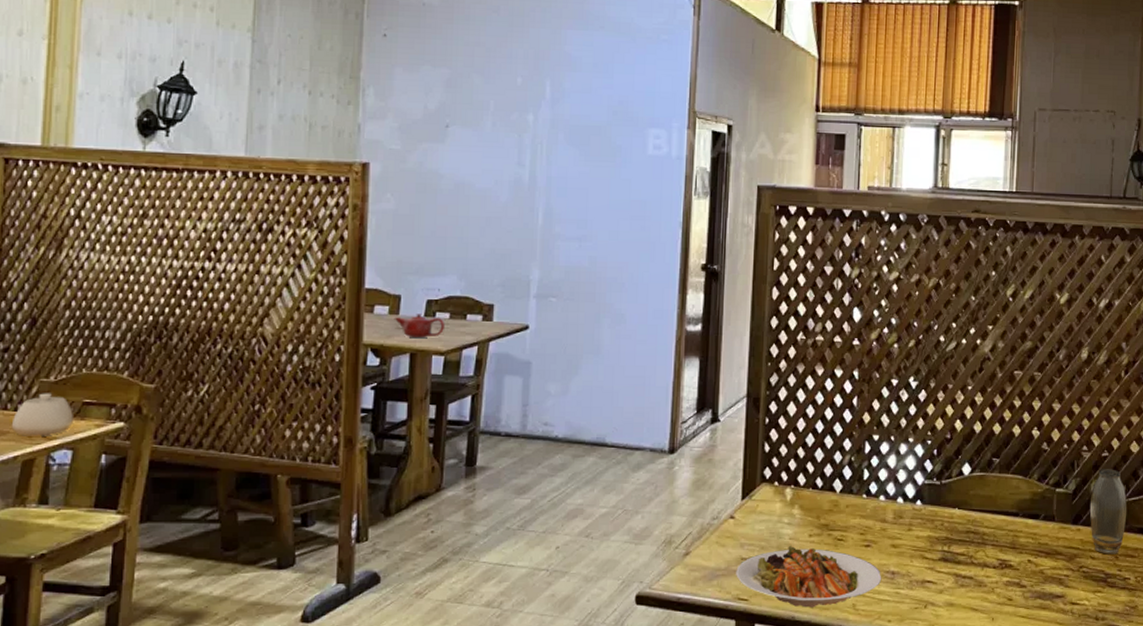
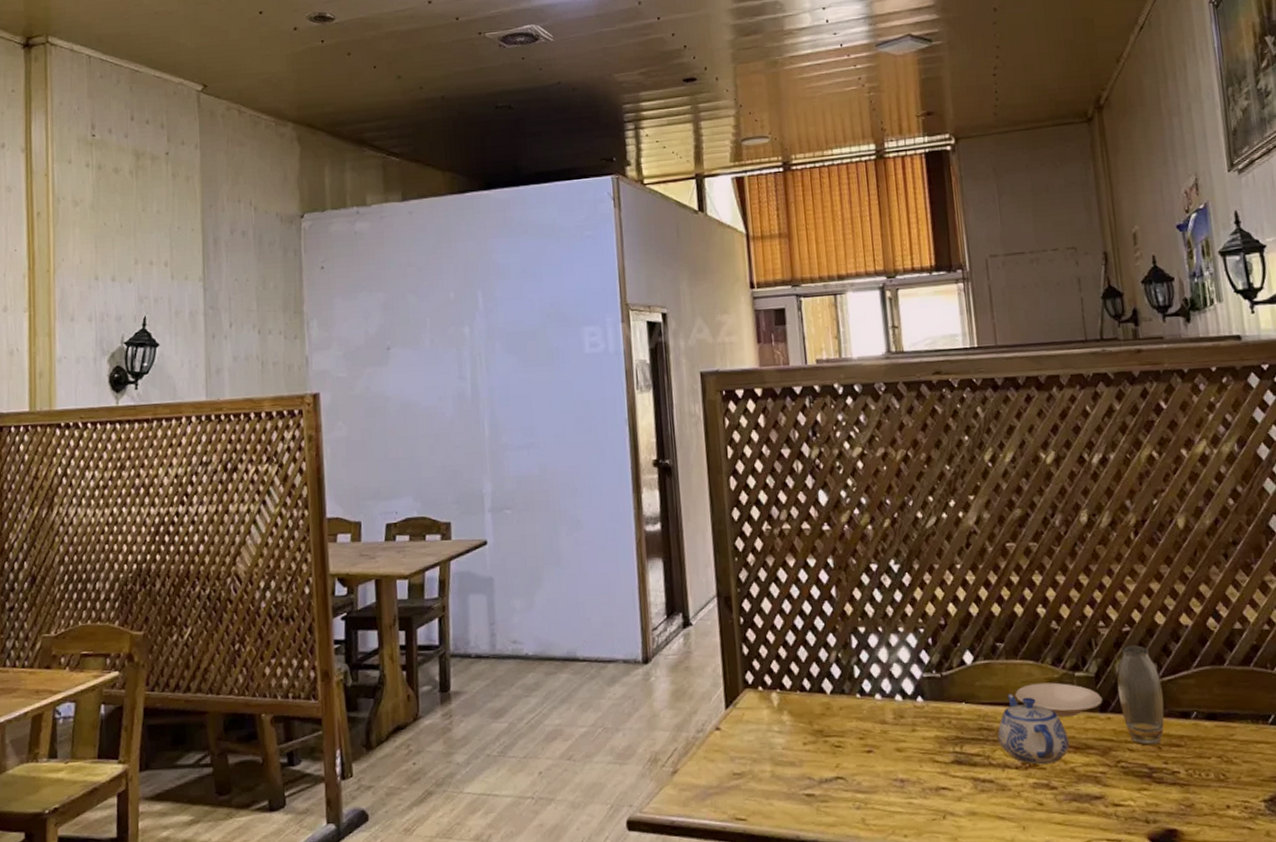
sugar bowl: present [11,393,75,436] -> none [20,647,75,692]
teapot: present [394,314,444,338] -> none [356,538,405,564]
salad: present [736,545,882,608] -> none [729,755,891,825]
teapot: none [982,503,1043,566] -> present [997,694,1070,765]
saucer: none [1002,496,1076,527] -> present [1014,682,1103,718]

